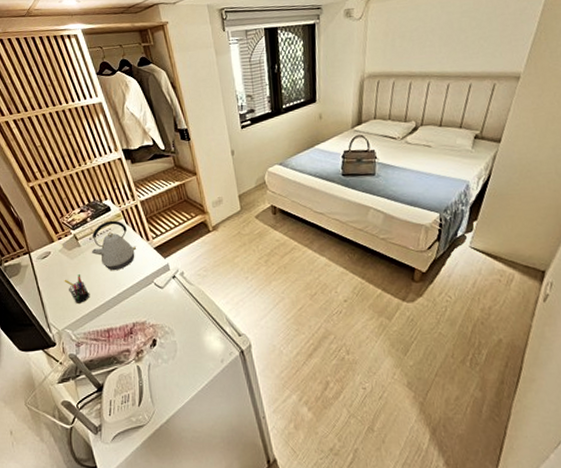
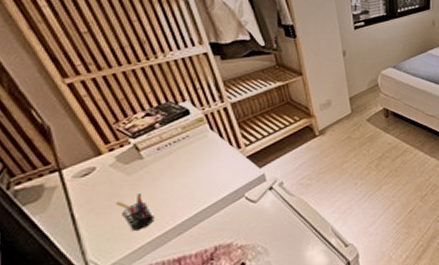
kettle: present [91,220,137,271] -> none [159,125,224,187]

